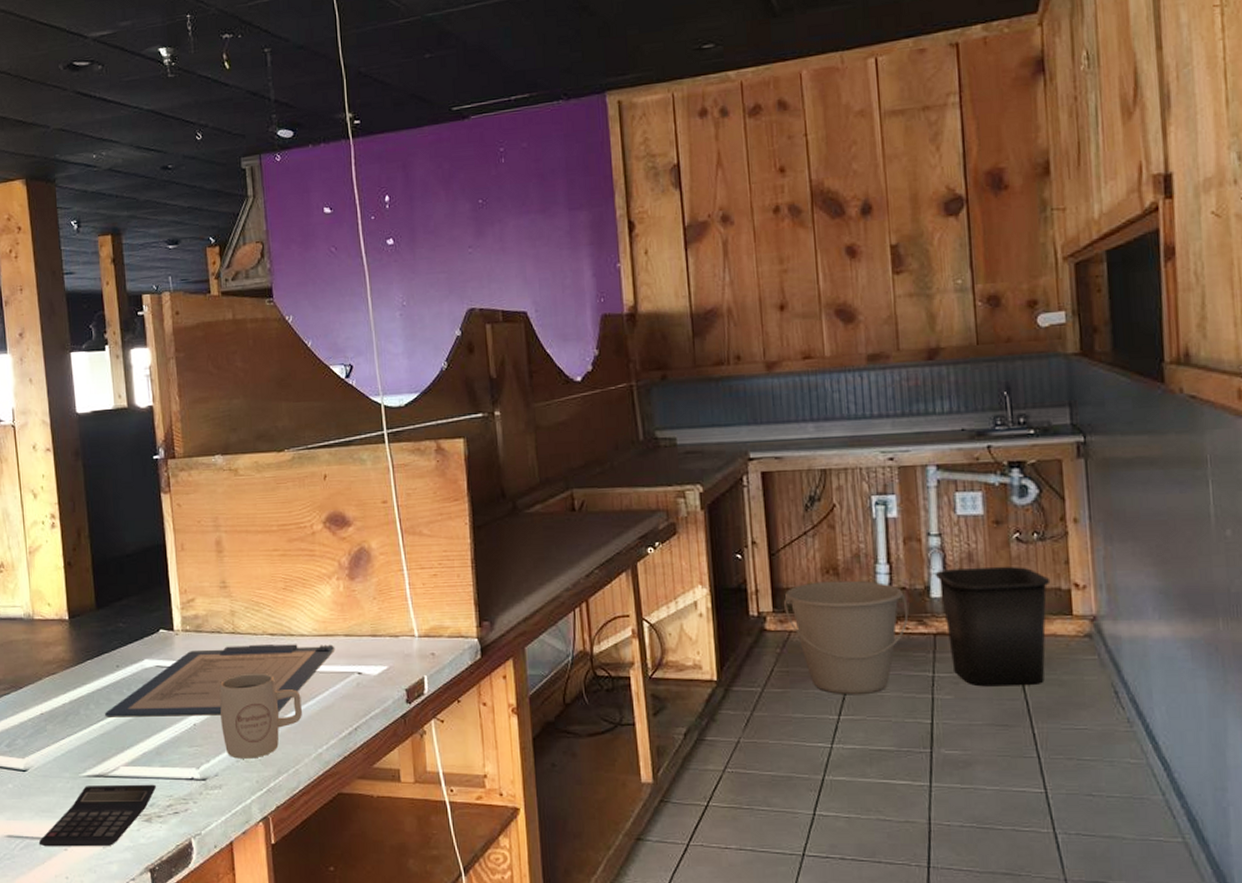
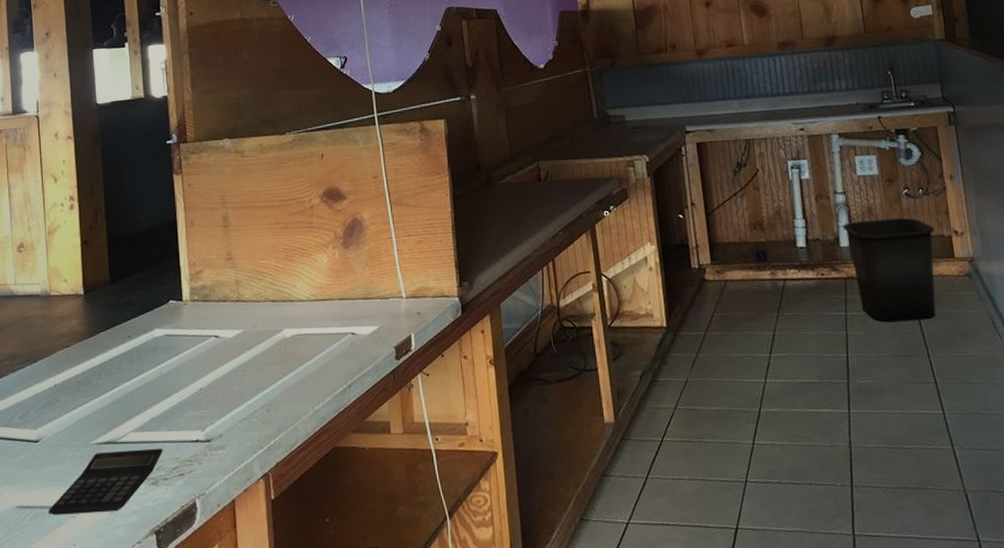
clipboard: present [105,644,335,716] -> none [116,308,331,385]
mug: present [219,672,302,759] -> none [224,337,301,419]
bucket: present [783,580,909,695] -> none [719,234,823,335]

